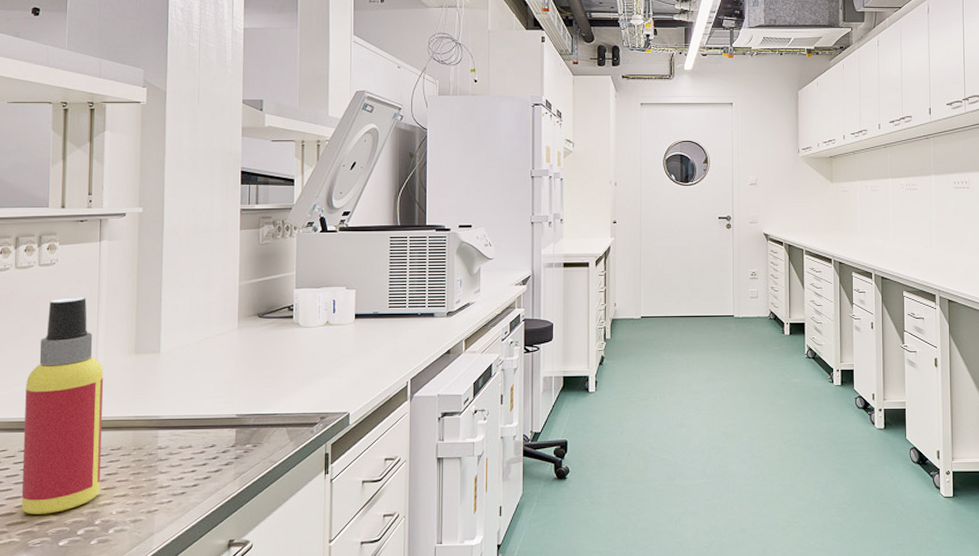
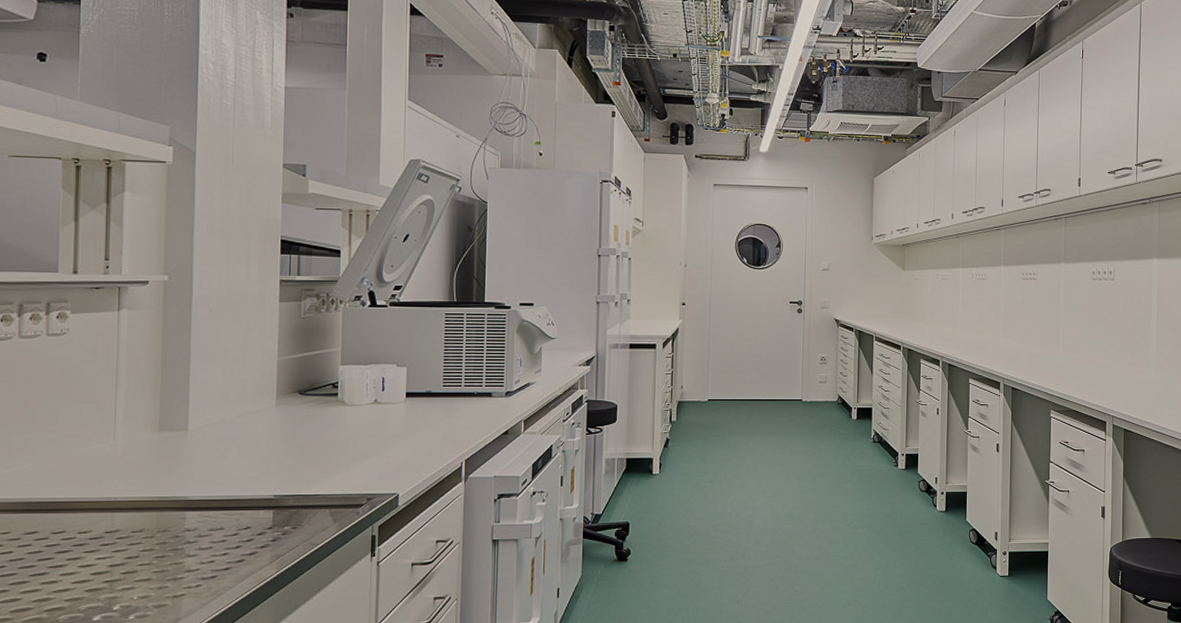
spray bottle: present [21,297,103,514] -> none [27,370,122,600]

